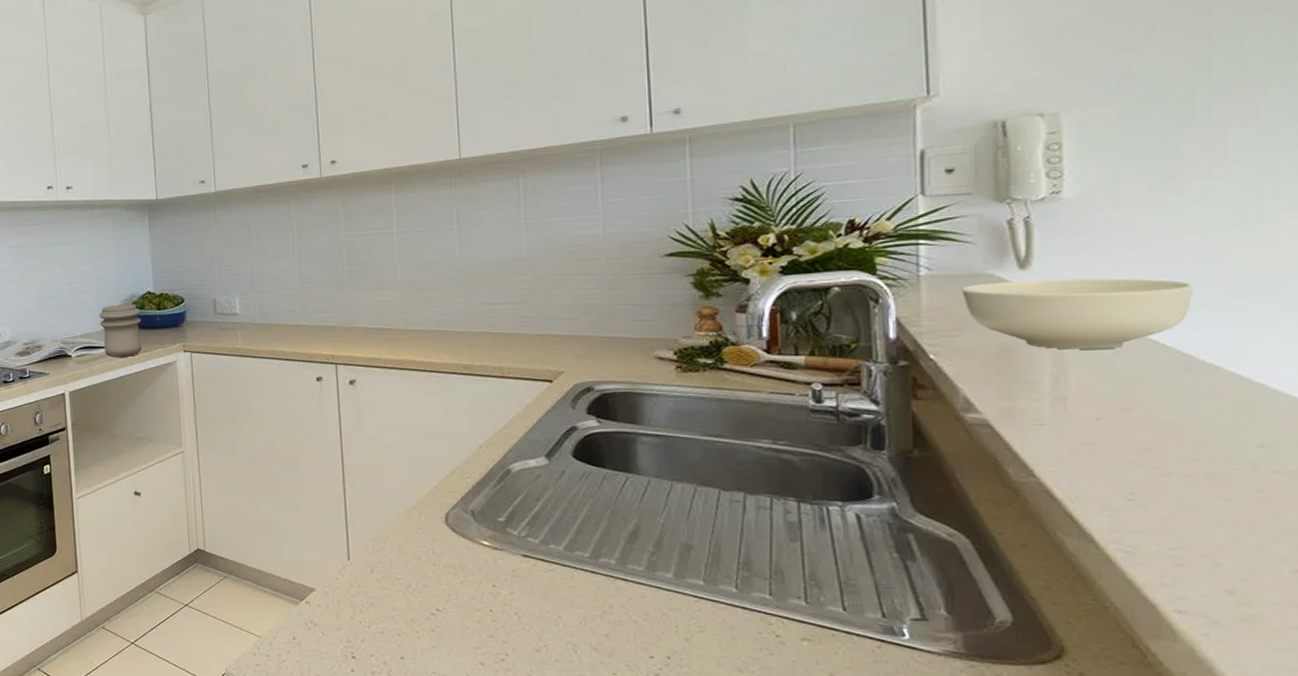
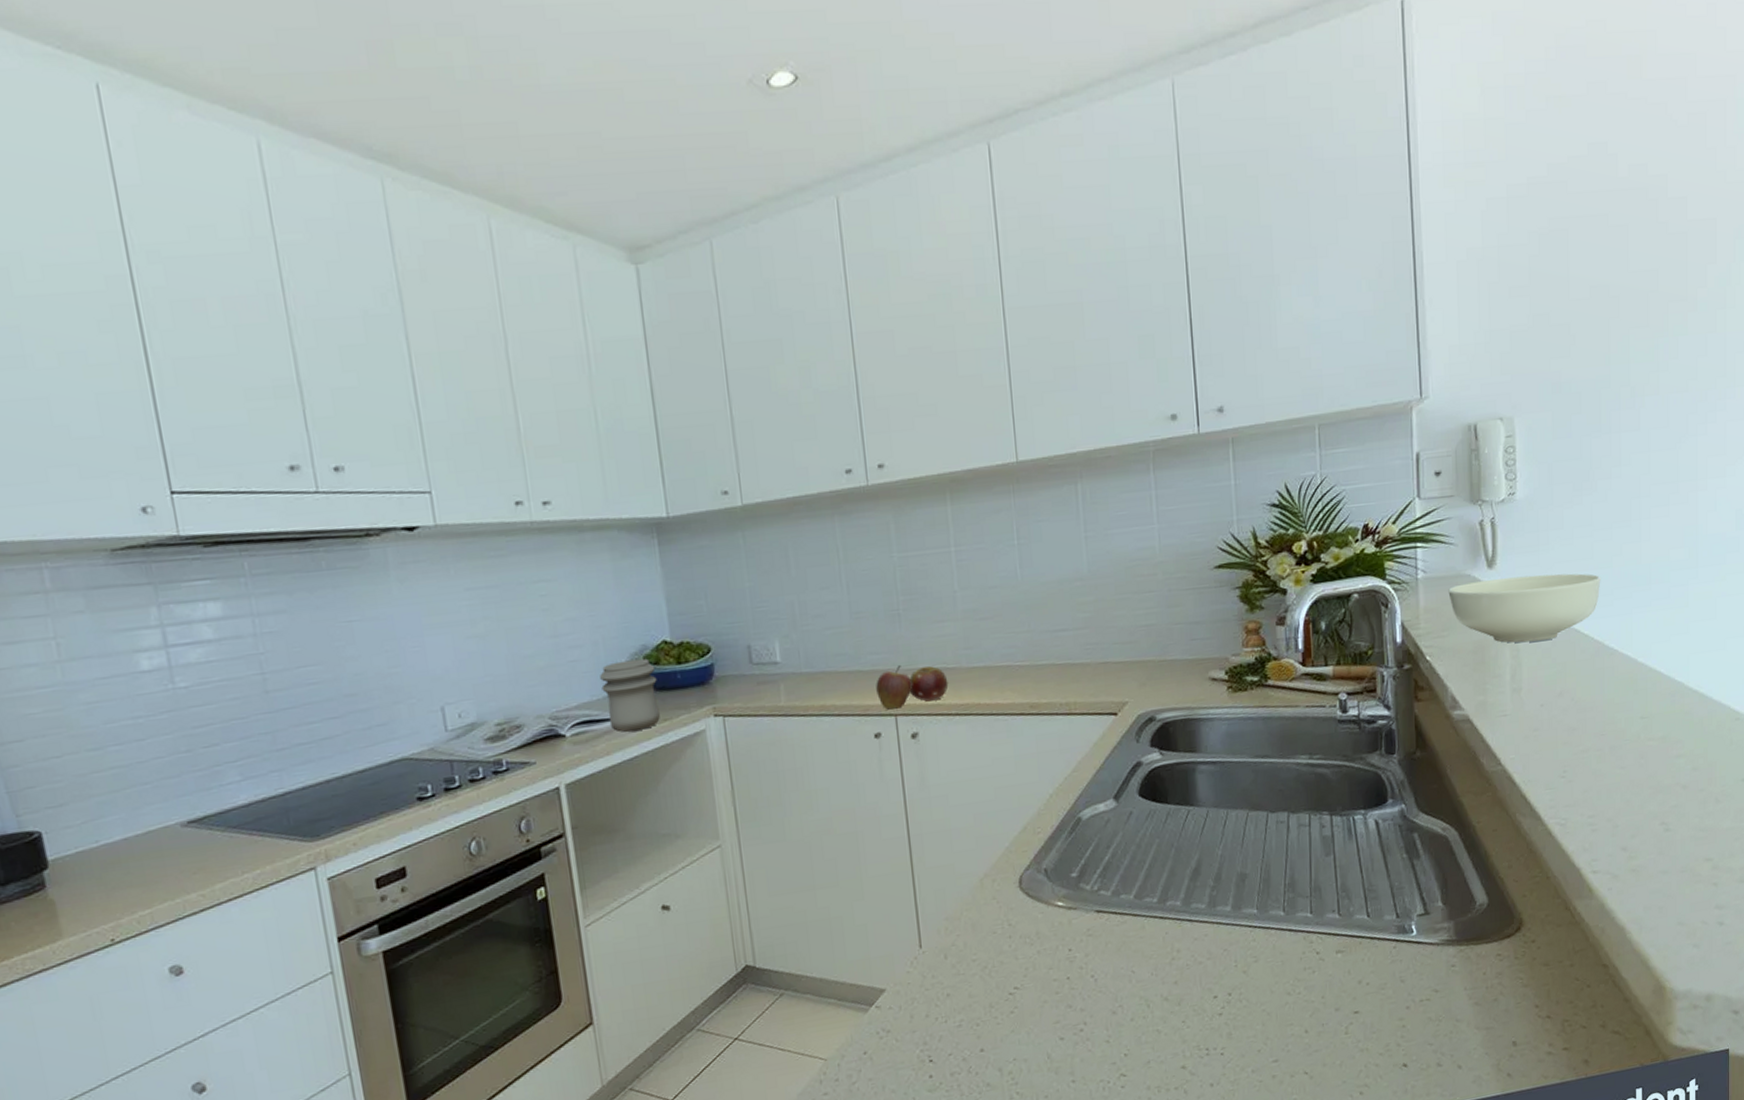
apple: none [320,324,352,359] -> present [876,666,912,710]
fruit: none [349,326,386,355] -> present [909,666,949,702]

